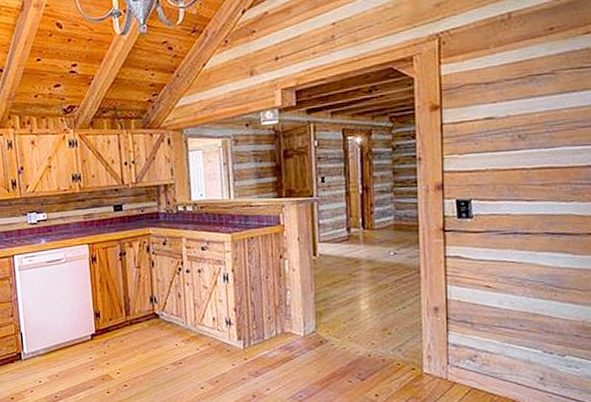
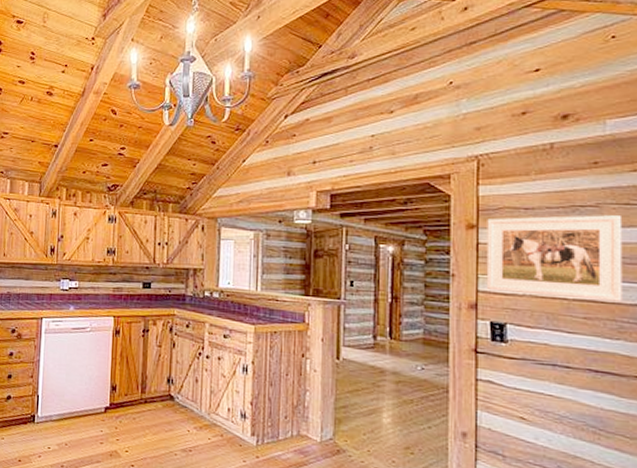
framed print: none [450,80,576,170] -> present [486,215,623,302]

